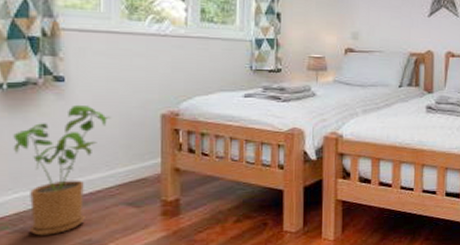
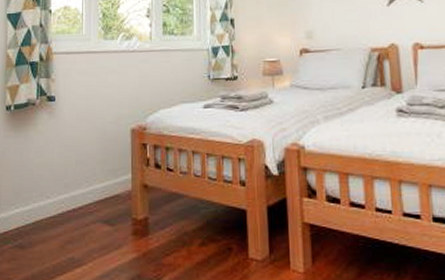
house plant: present [13,104,111,236] -> none [17,122,90,252]

